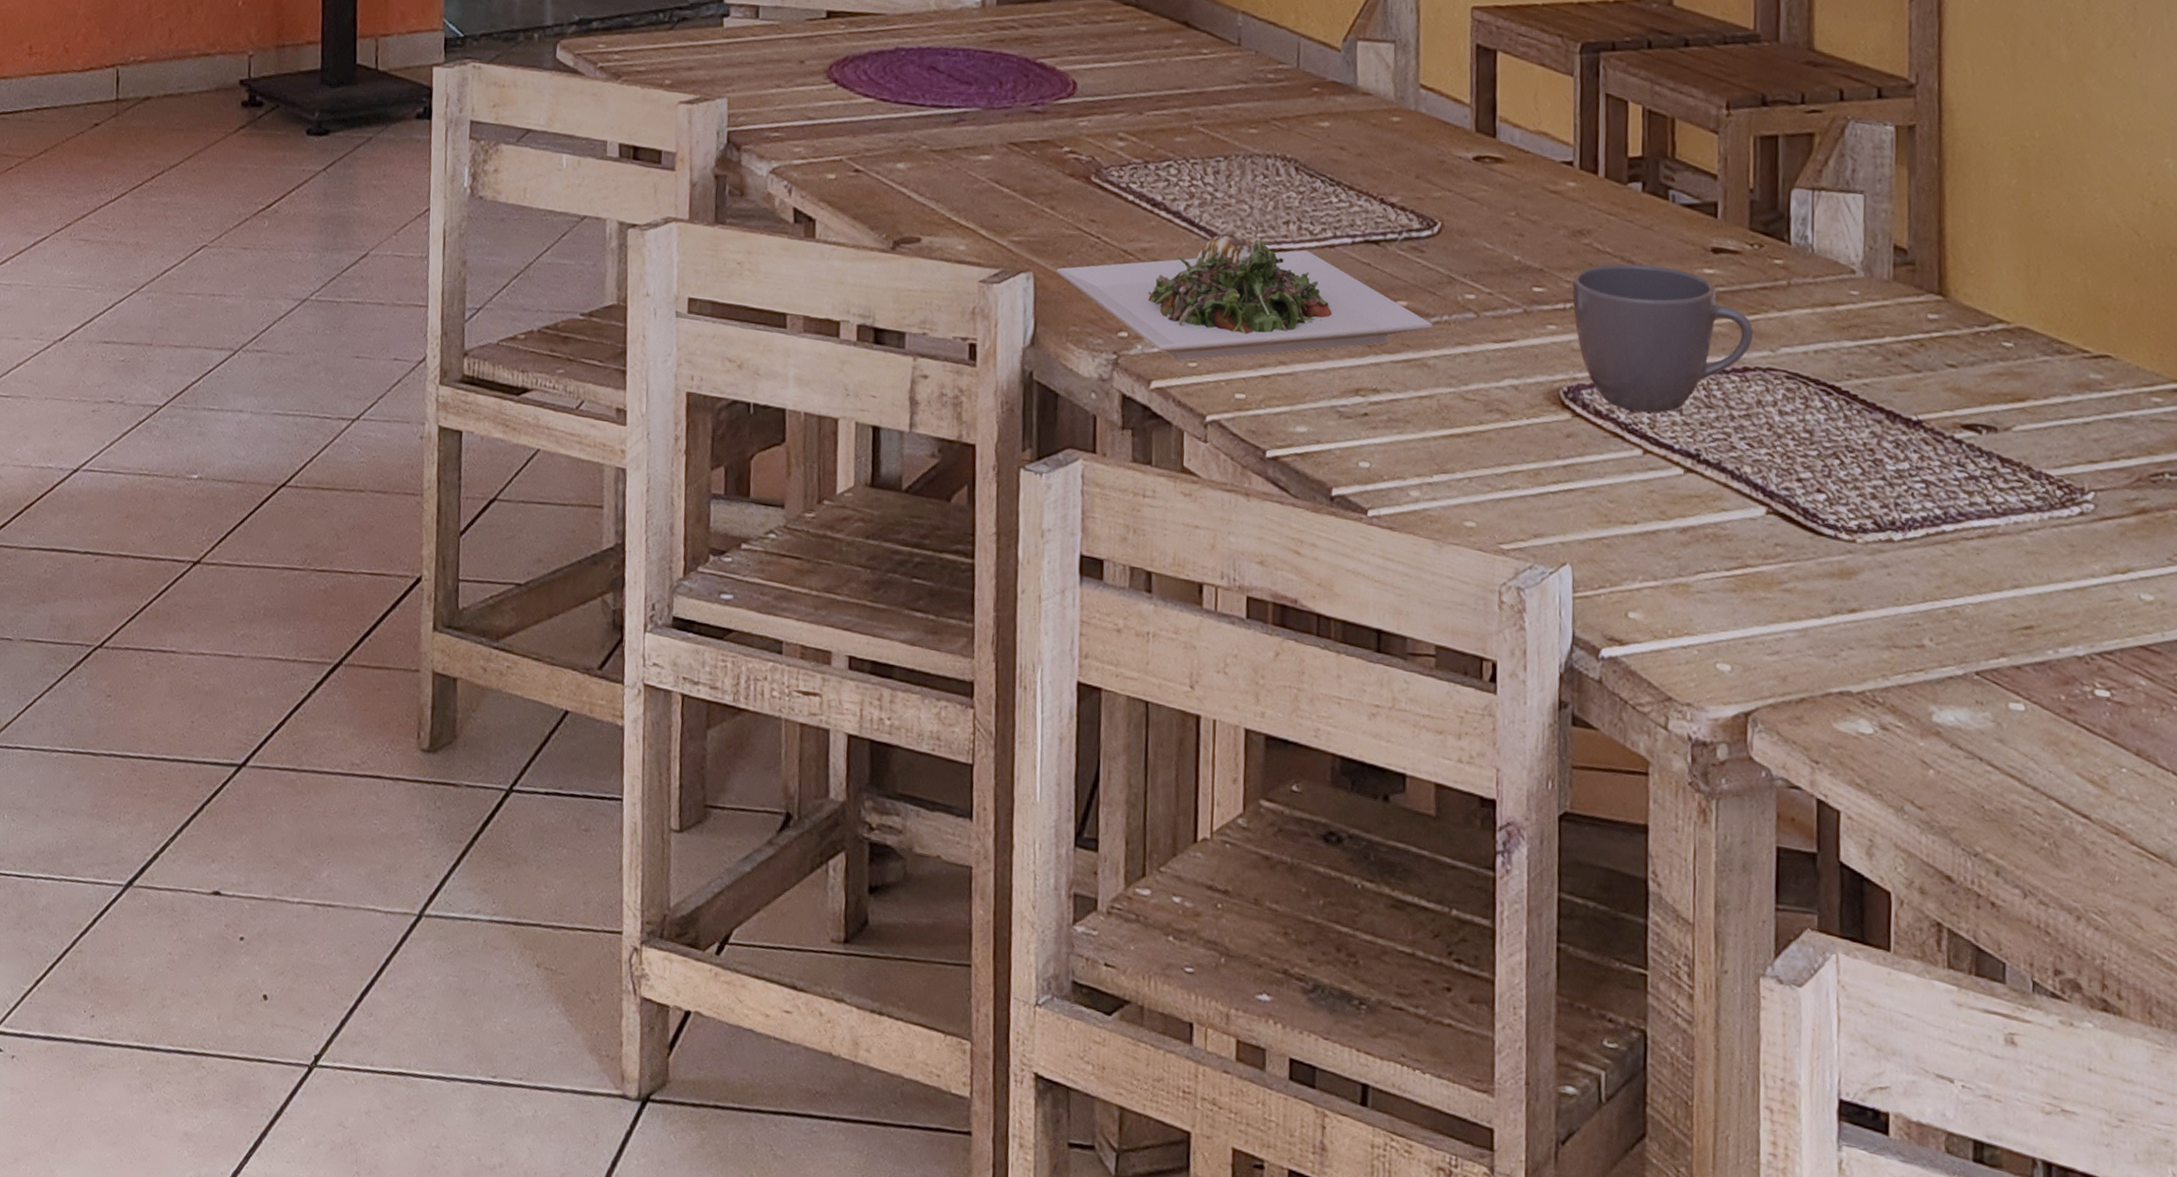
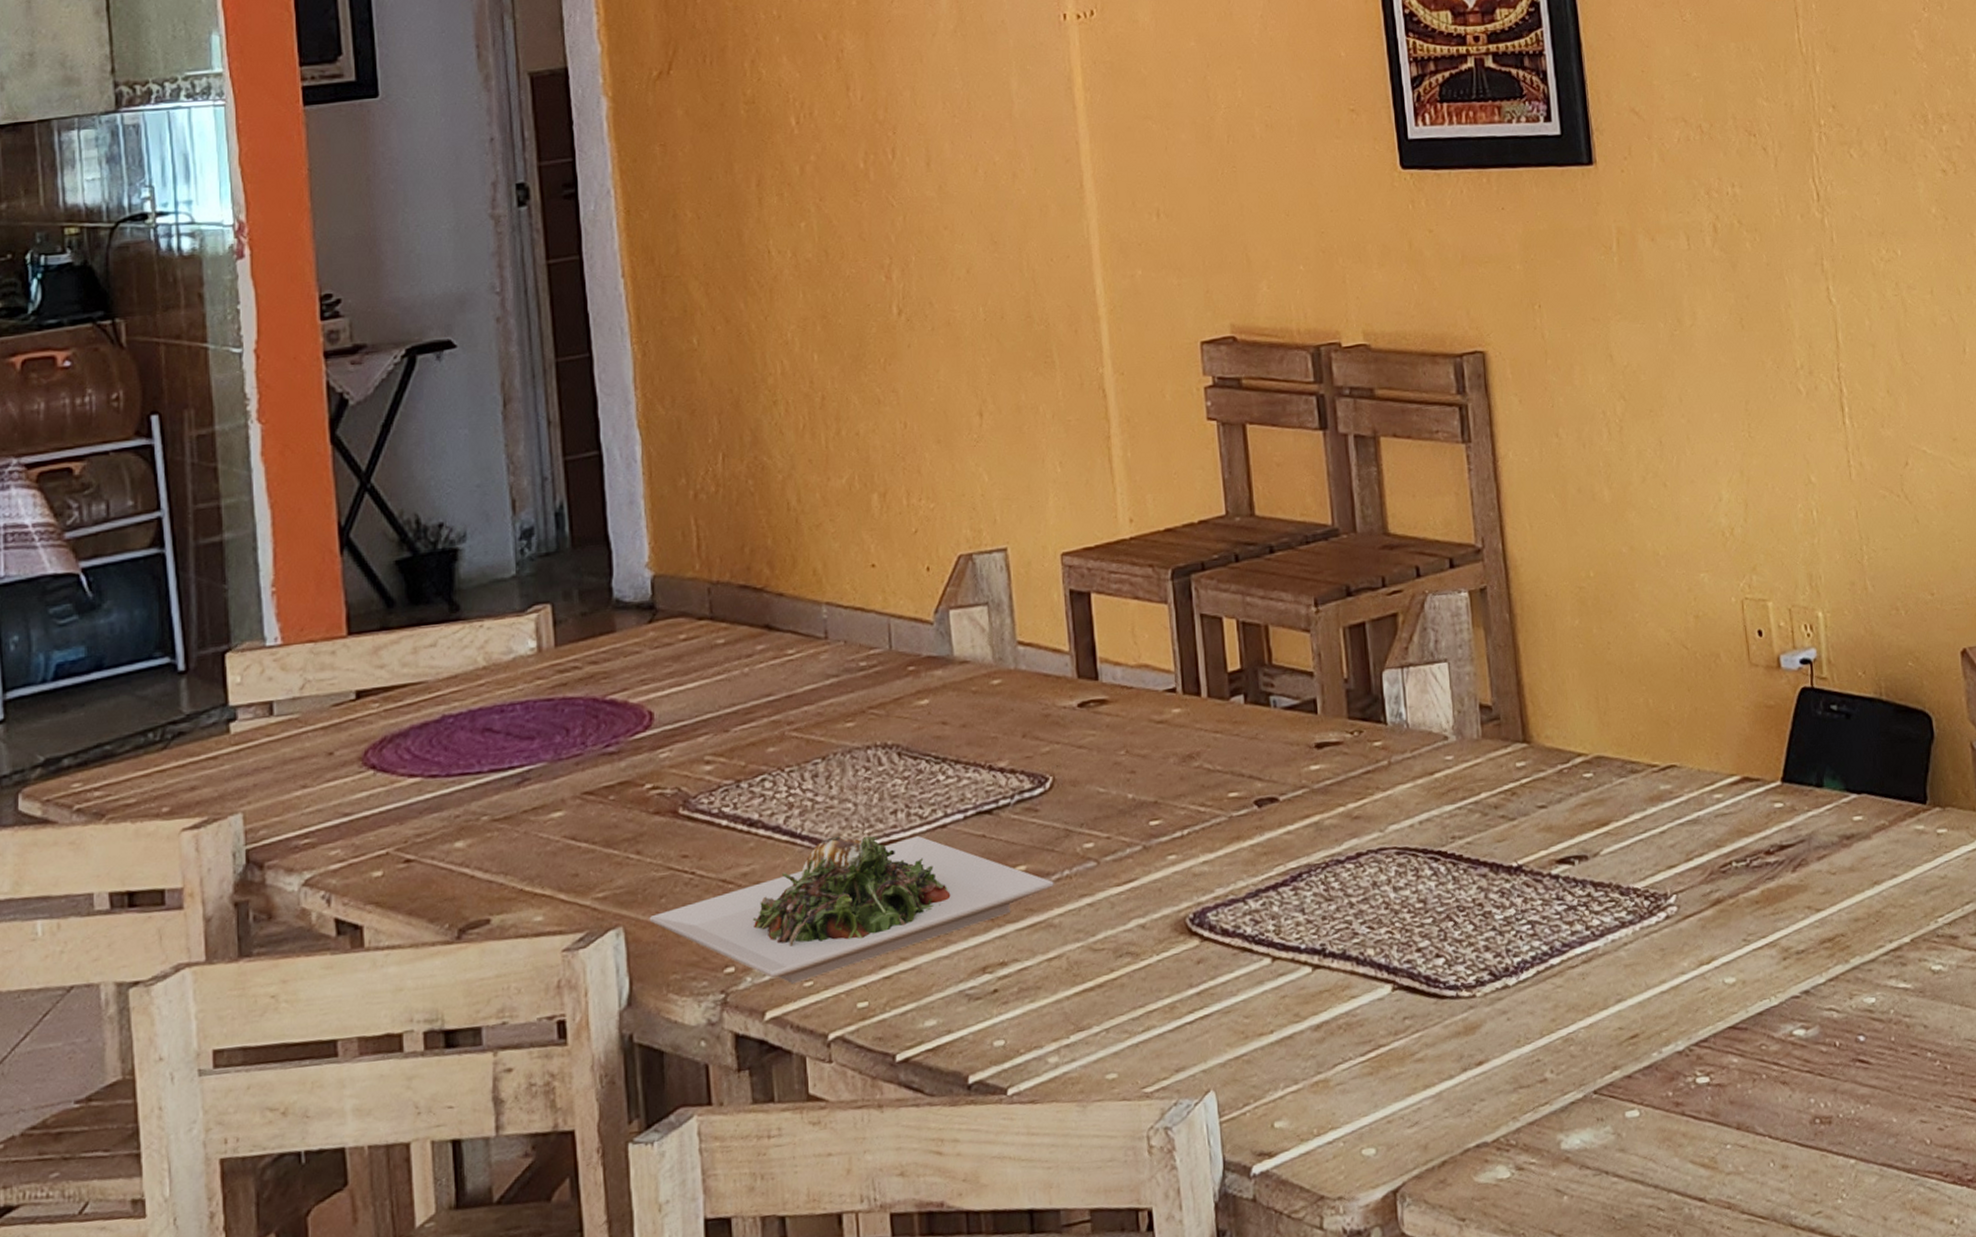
cup: present [1572,263,1753,413] -> none [1186,772,1362,922]

